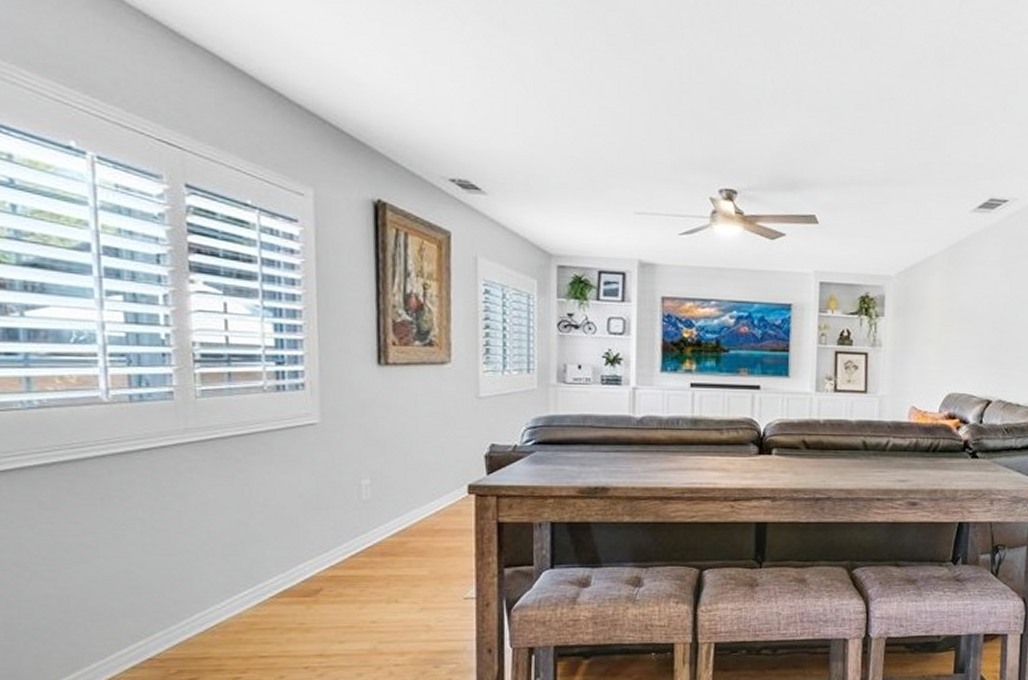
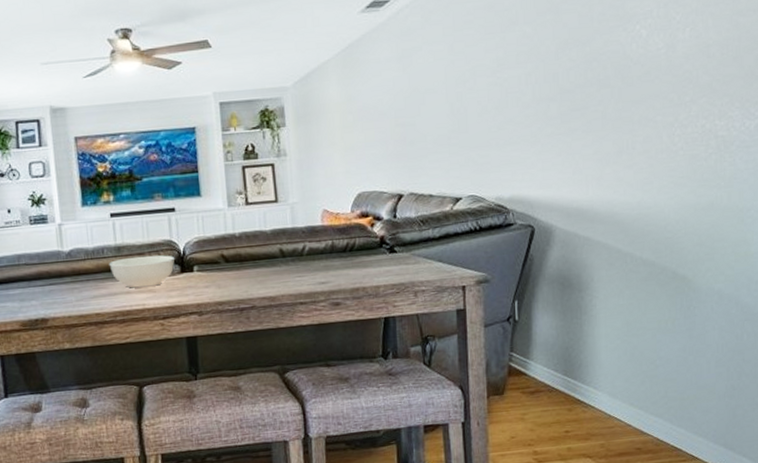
bowl: none [682,432,754,467] -> present [108,255,176,288]

